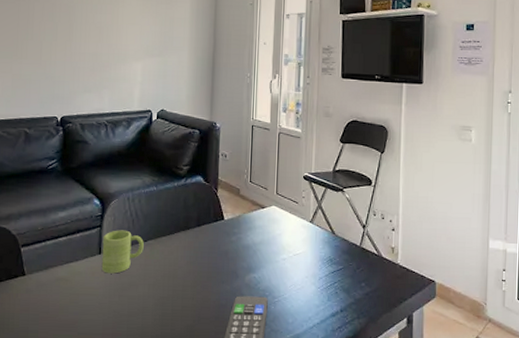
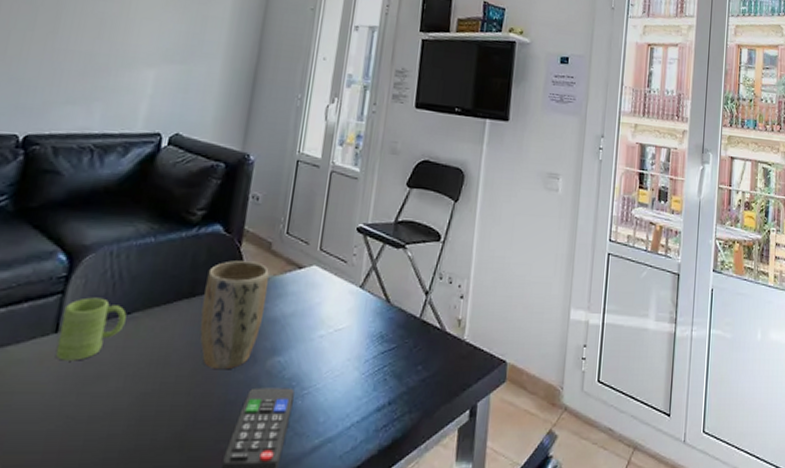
plant pot: none [195,203,241,282] -> present [200,261,269,370]

